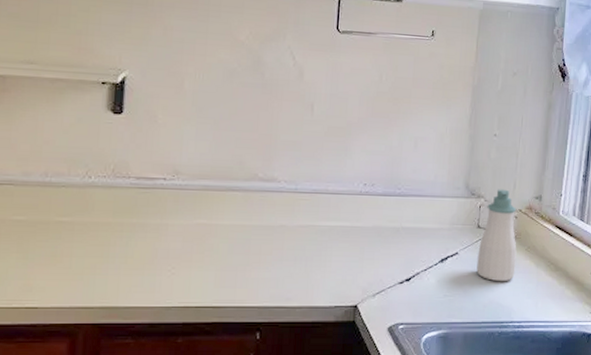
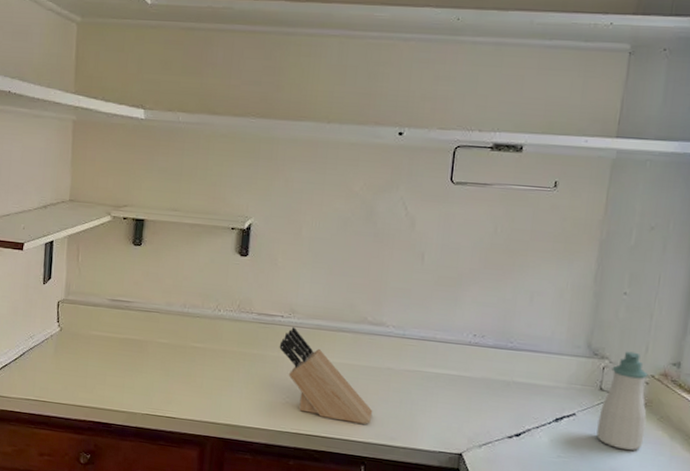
knife block: none [162,190,267,287] -> present [279,327,373,424]

